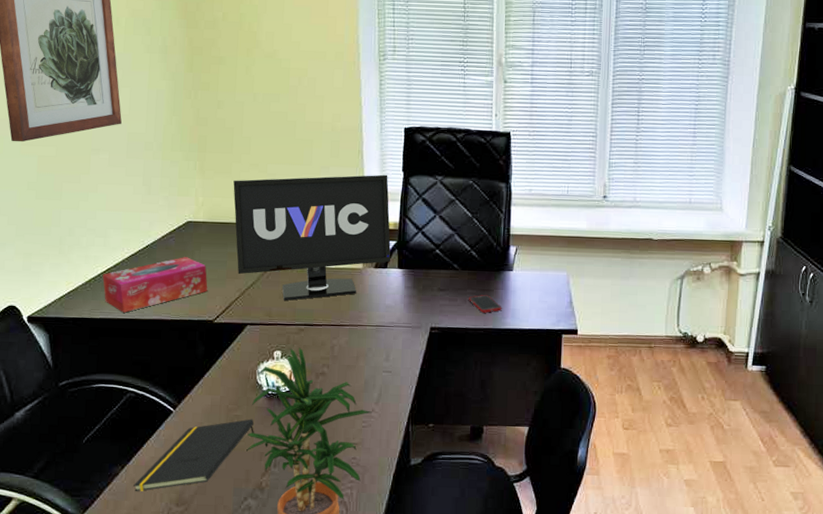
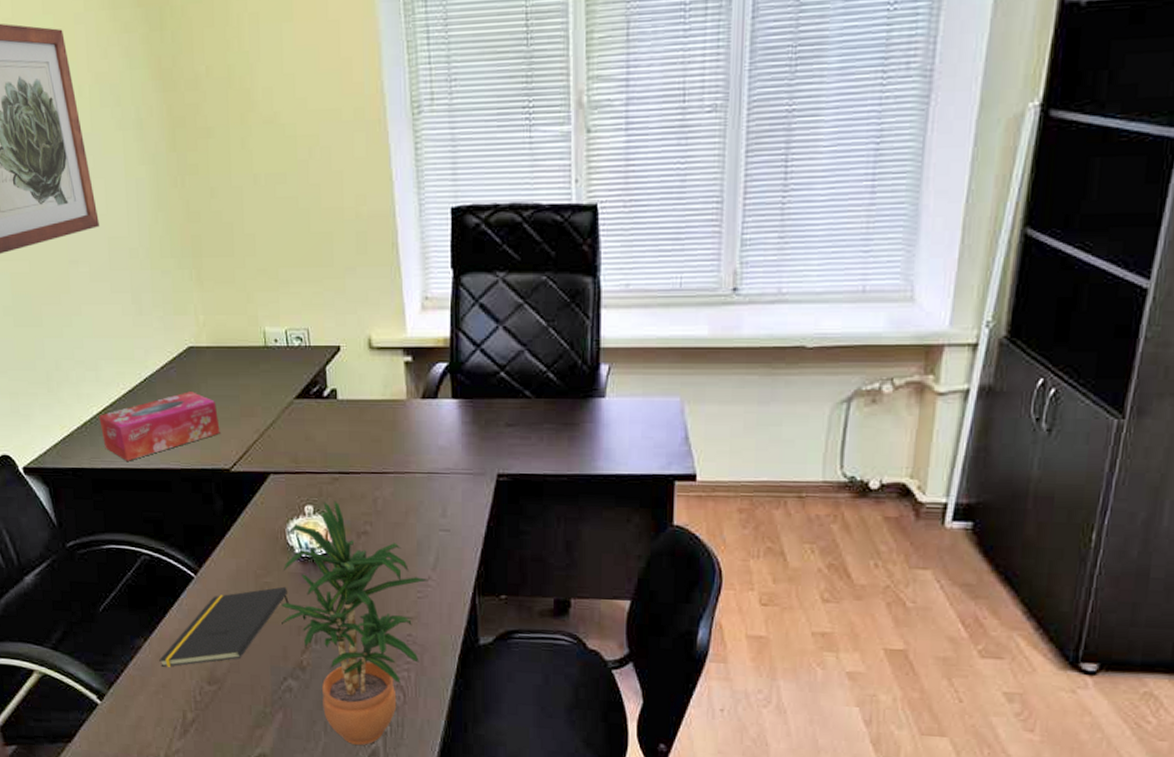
monitor: present [233,174,391,301] -> none [238,274,442,444]
cell phone: present [469,295,502,313] -> none [546,430,592,454]

